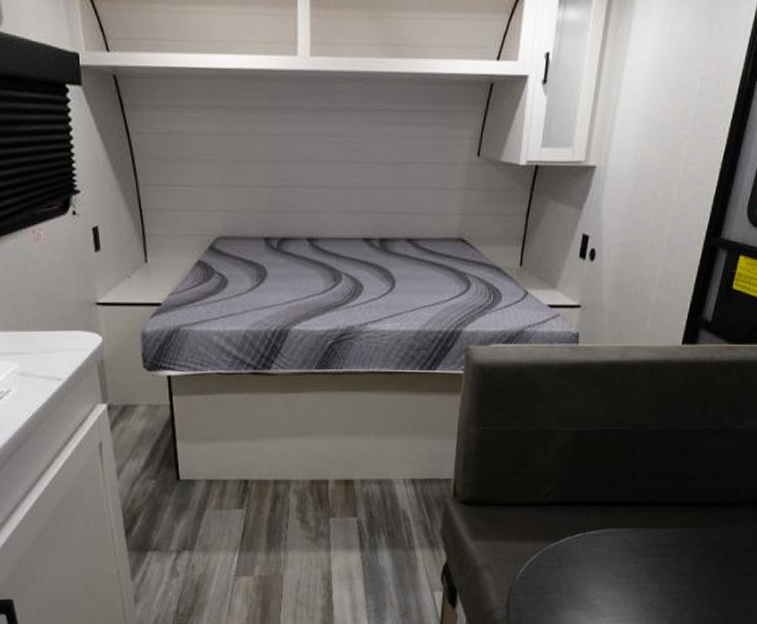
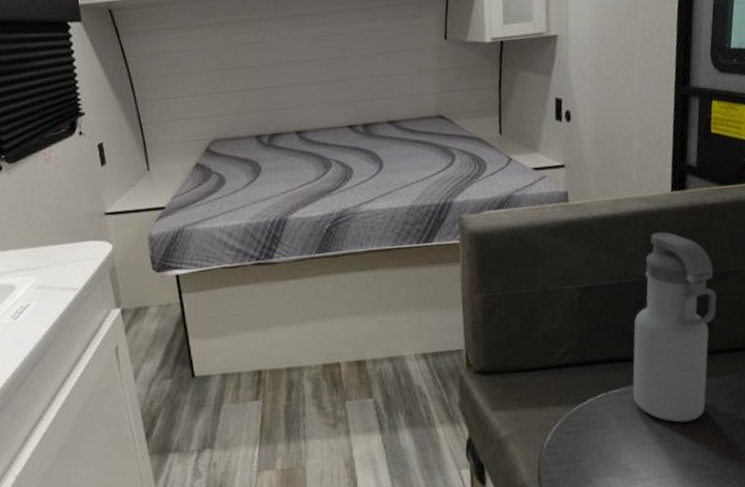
water bottle: none [609,384,708,567] -> present [632,232,717,423]

